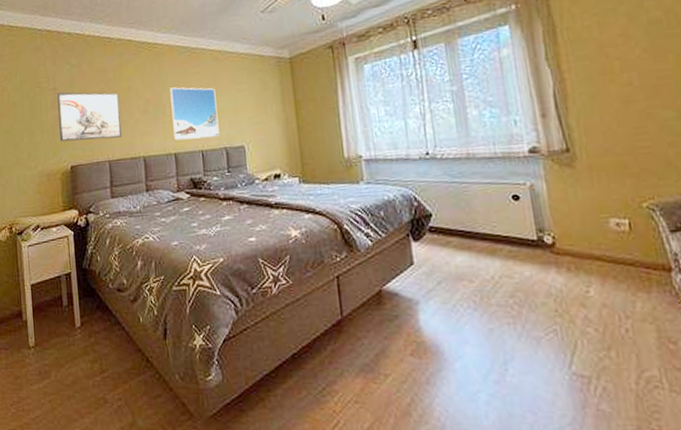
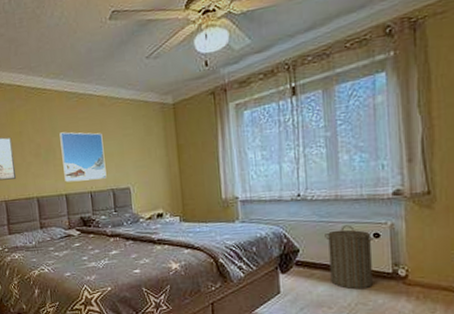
laundry hamper: none [459,186,517,260] -> present [325,225,375,290]

